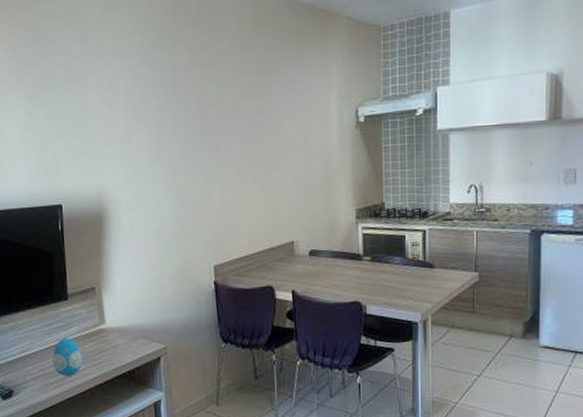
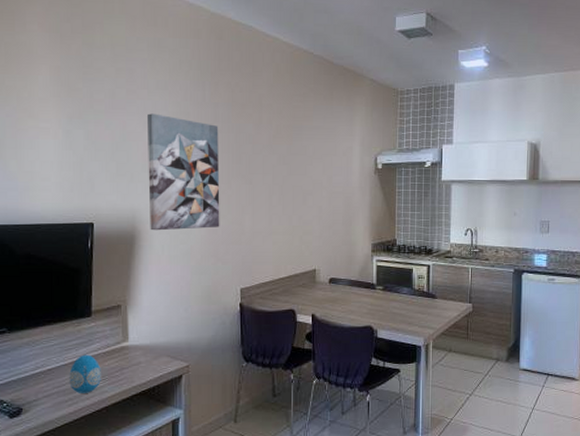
wall art: none [105,83,188,209] -> present [148,113,220,231]

